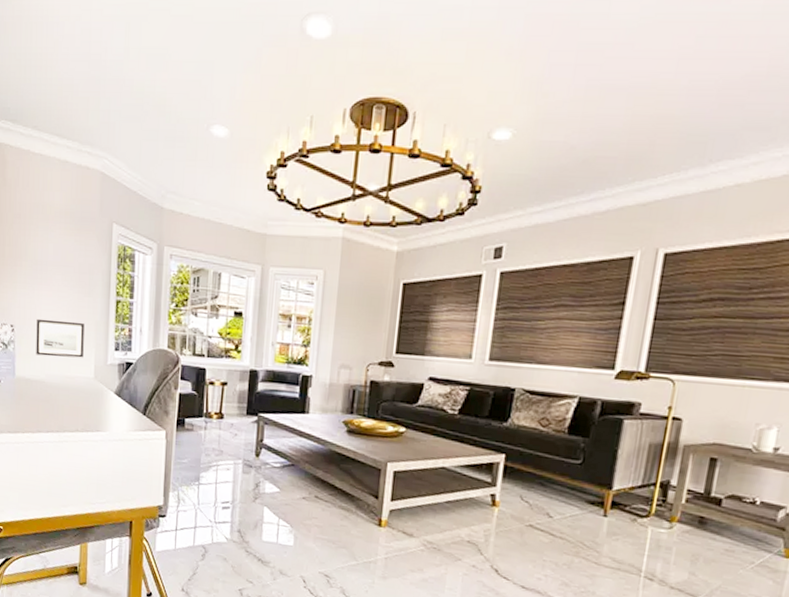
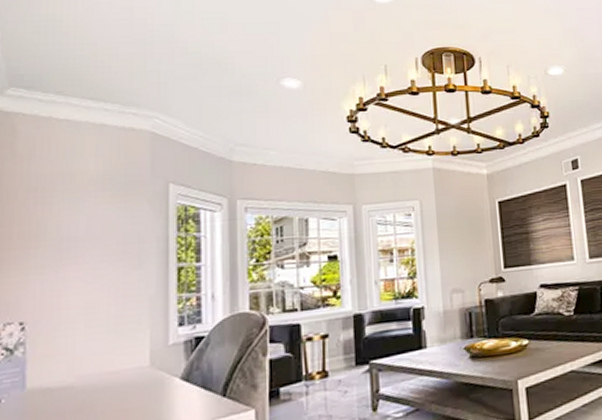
wall art: present [36,318,84,358] -> none [60,301,134,354]

